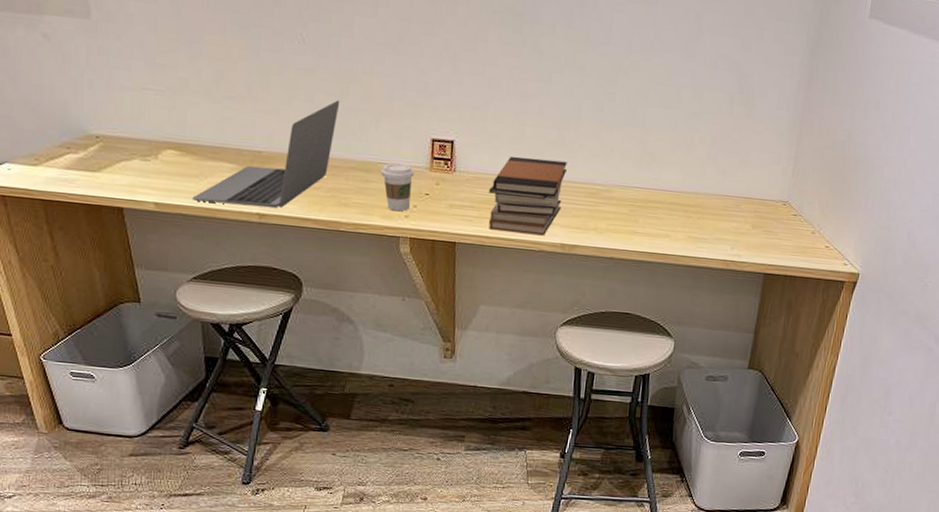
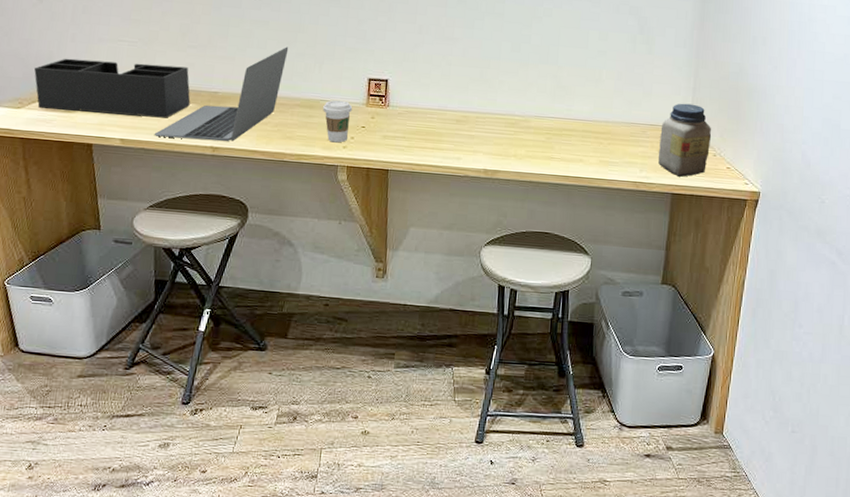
desk organizer: none [49,108,231,180] -> present [34,58,191,118]
book stack: present [489,156,567,236] -> none [418,92,489,163]
jar: none [751,174,812,256] -> present [658,103,712,177]

